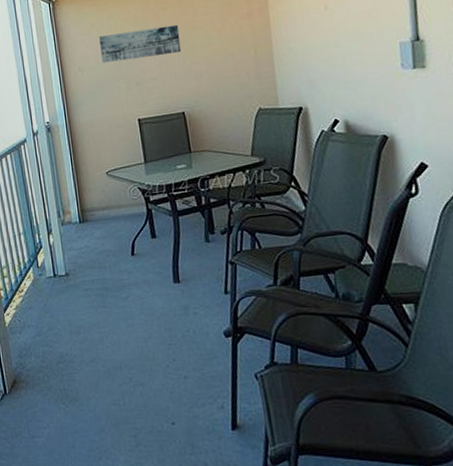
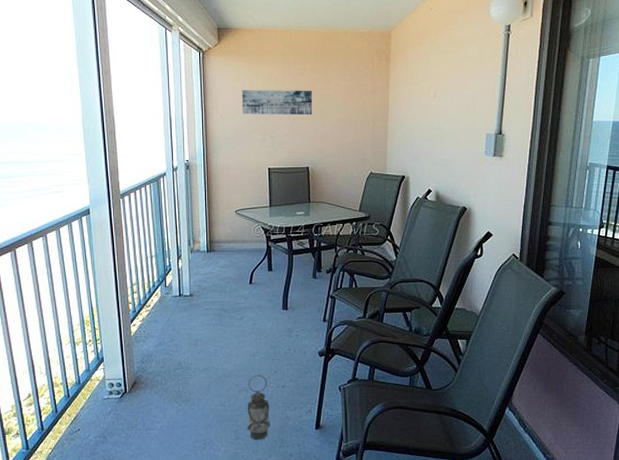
lantern: none [143,365,176,446] -> present [247,375,271,440]

